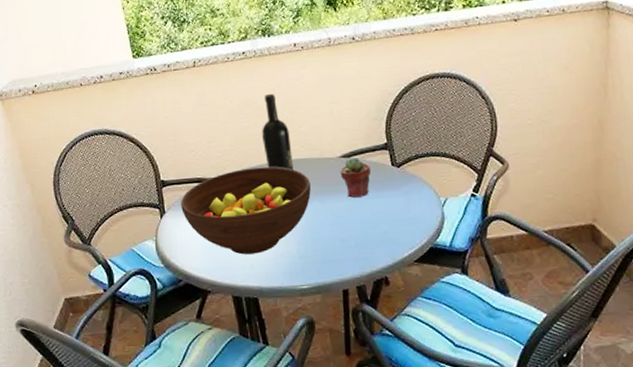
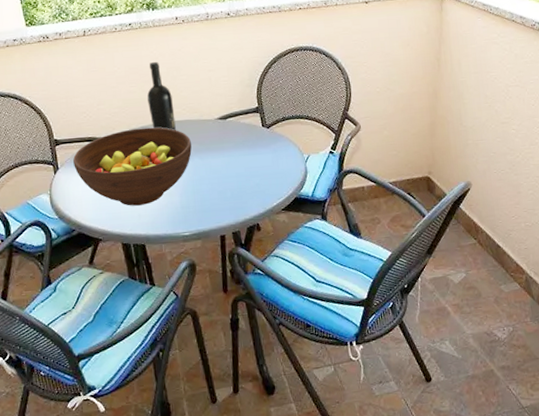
potted succulent: present [339,157,370,198] -> none [217,119,244,155]

